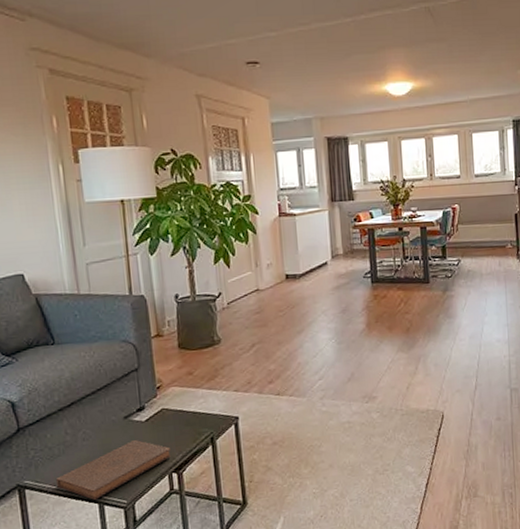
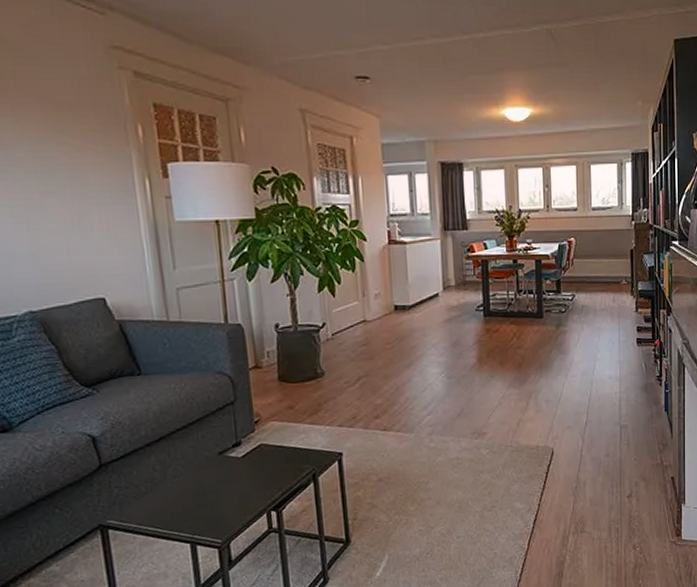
book: present [55,440,171,500] -> none [142,477,269,540]

